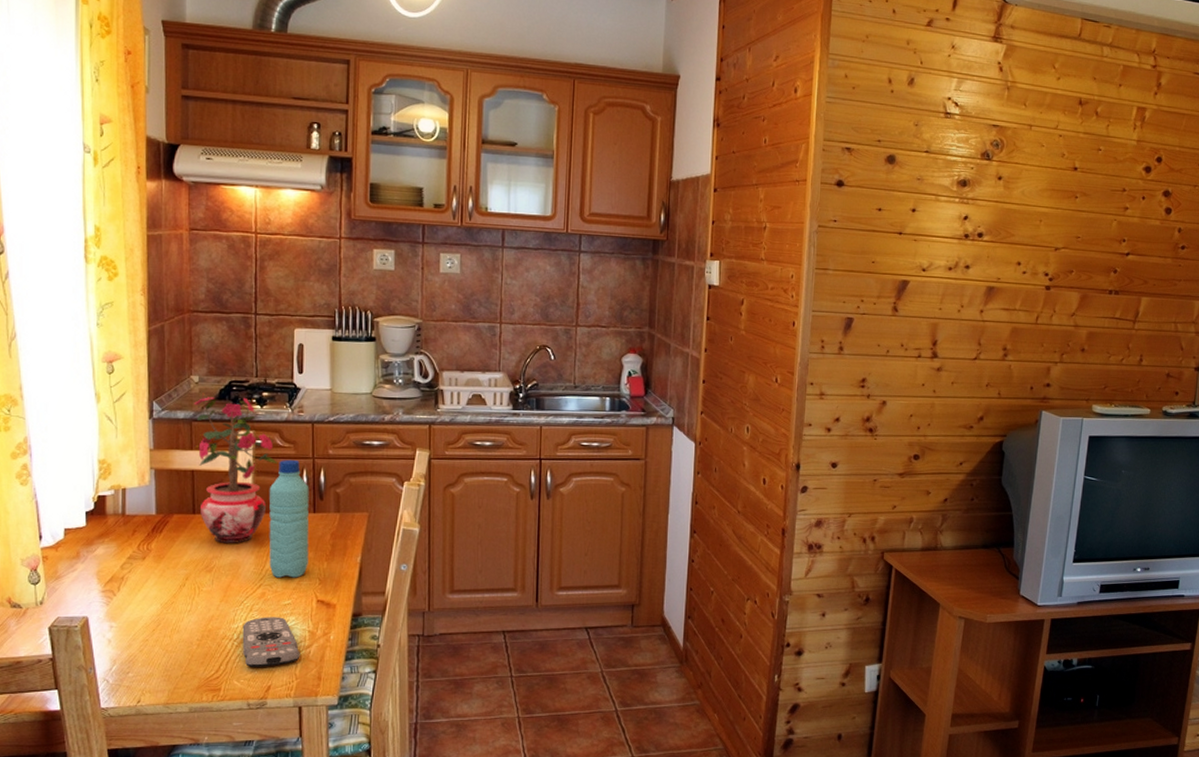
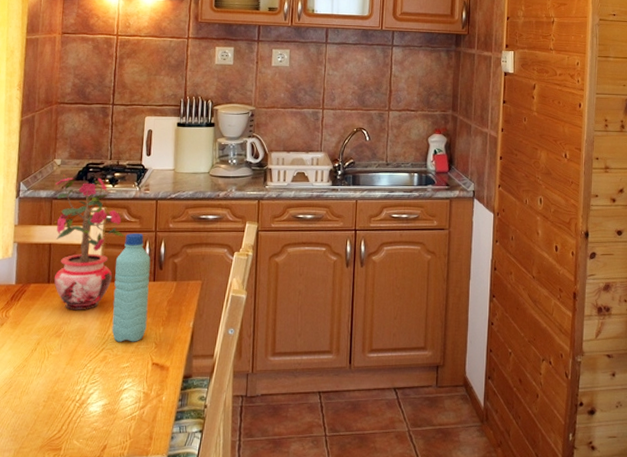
remote control: present [242,617,300,668] -> none [83,379,135,428]

